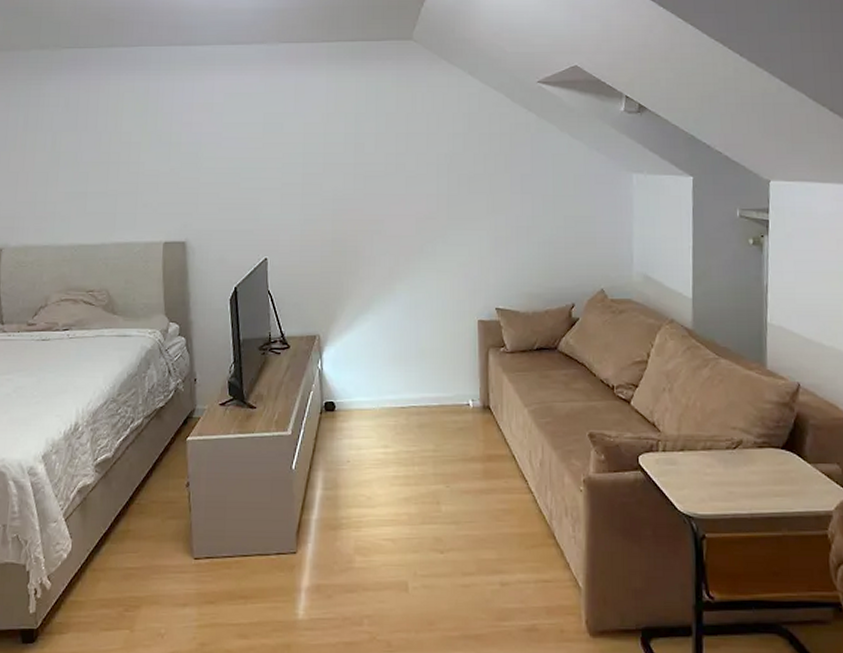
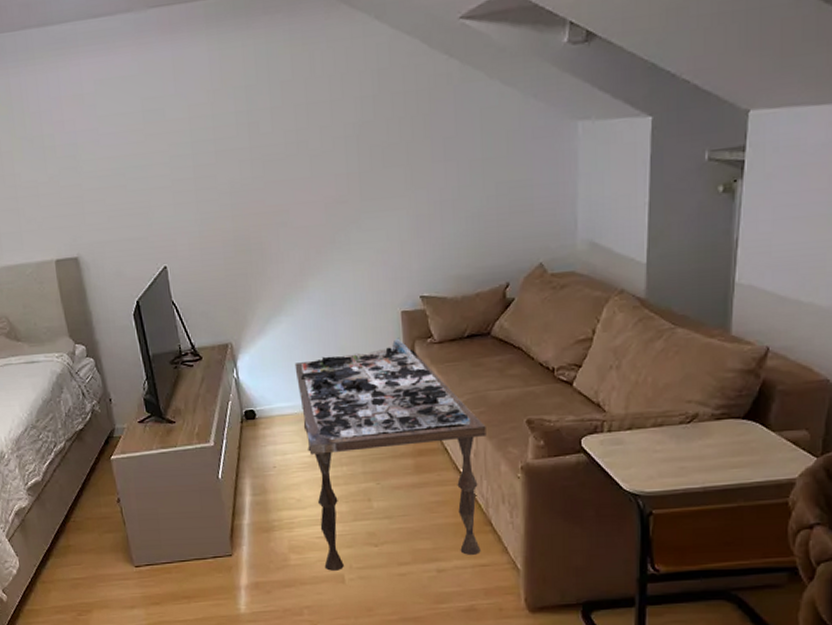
coffee table: none [376,344,552,577] -> present [294,338,486,571]

